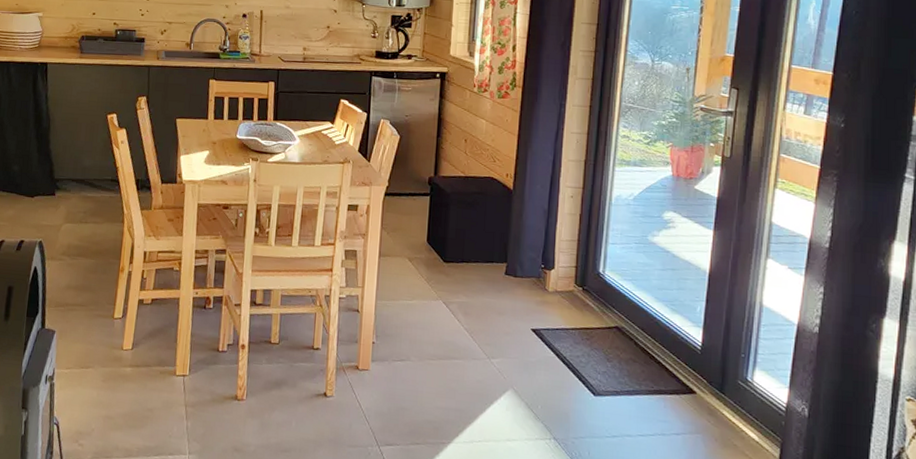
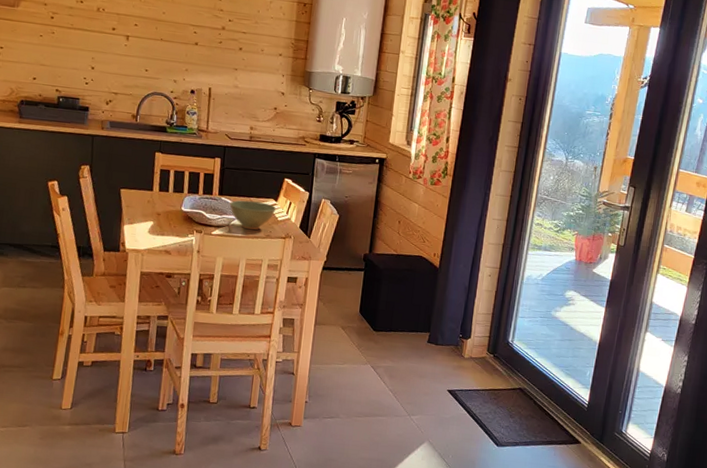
bowl: none [285,124,333,156] -> present [229,200,277,231]

